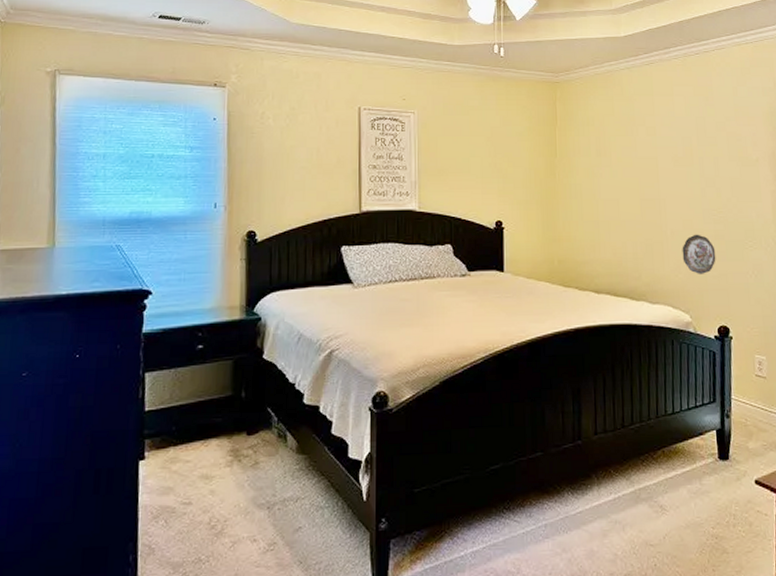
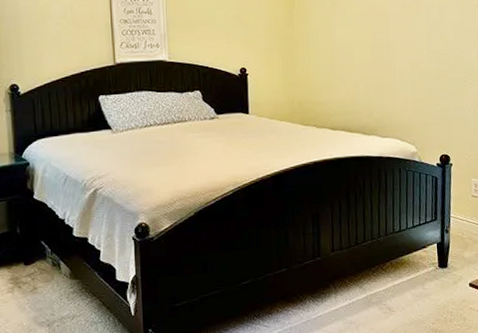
decorative plate: present [682,234,716,274] -> none [409,74,439,110]

